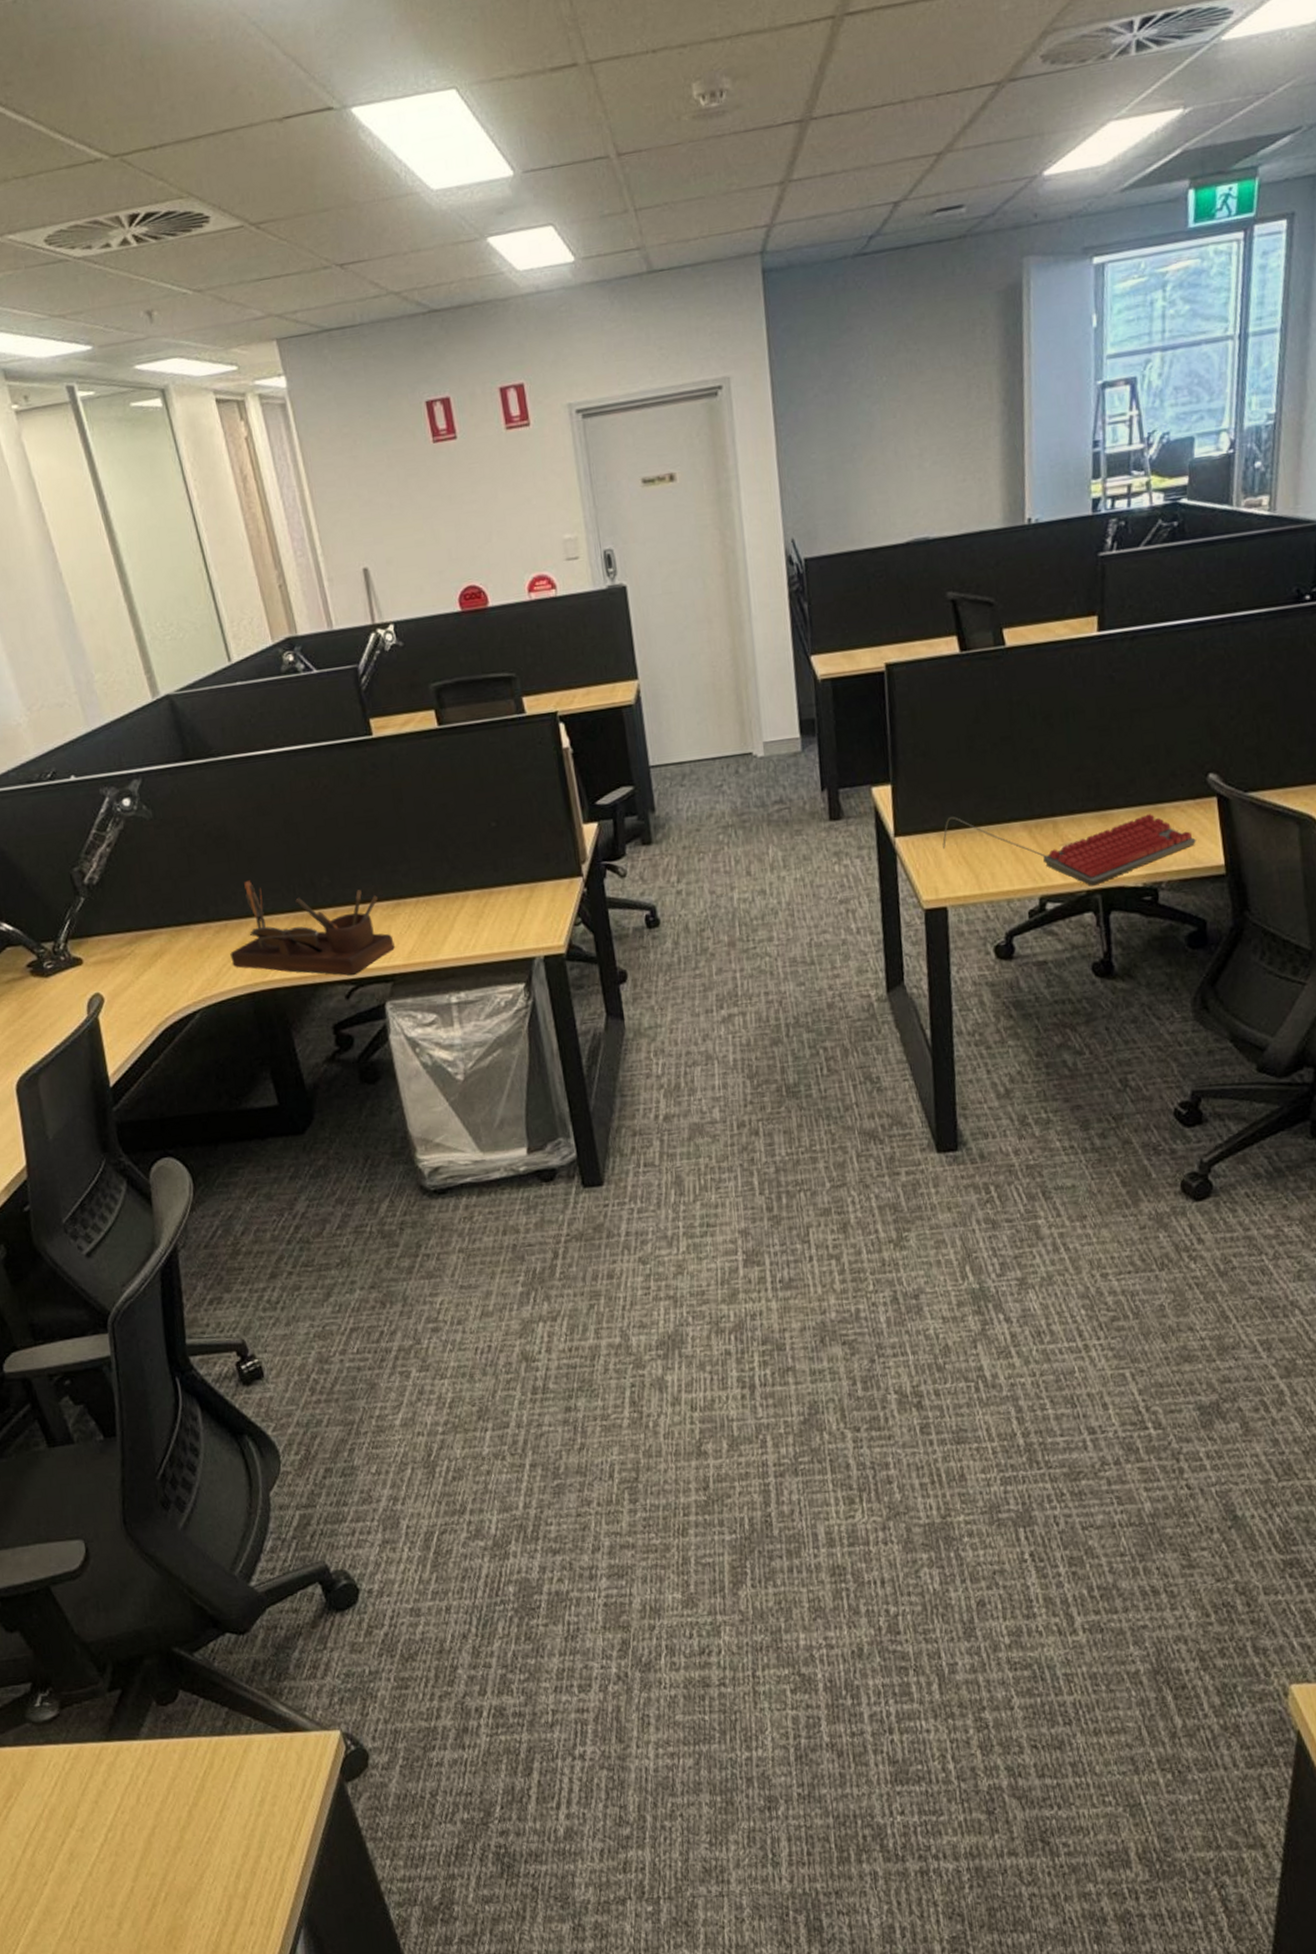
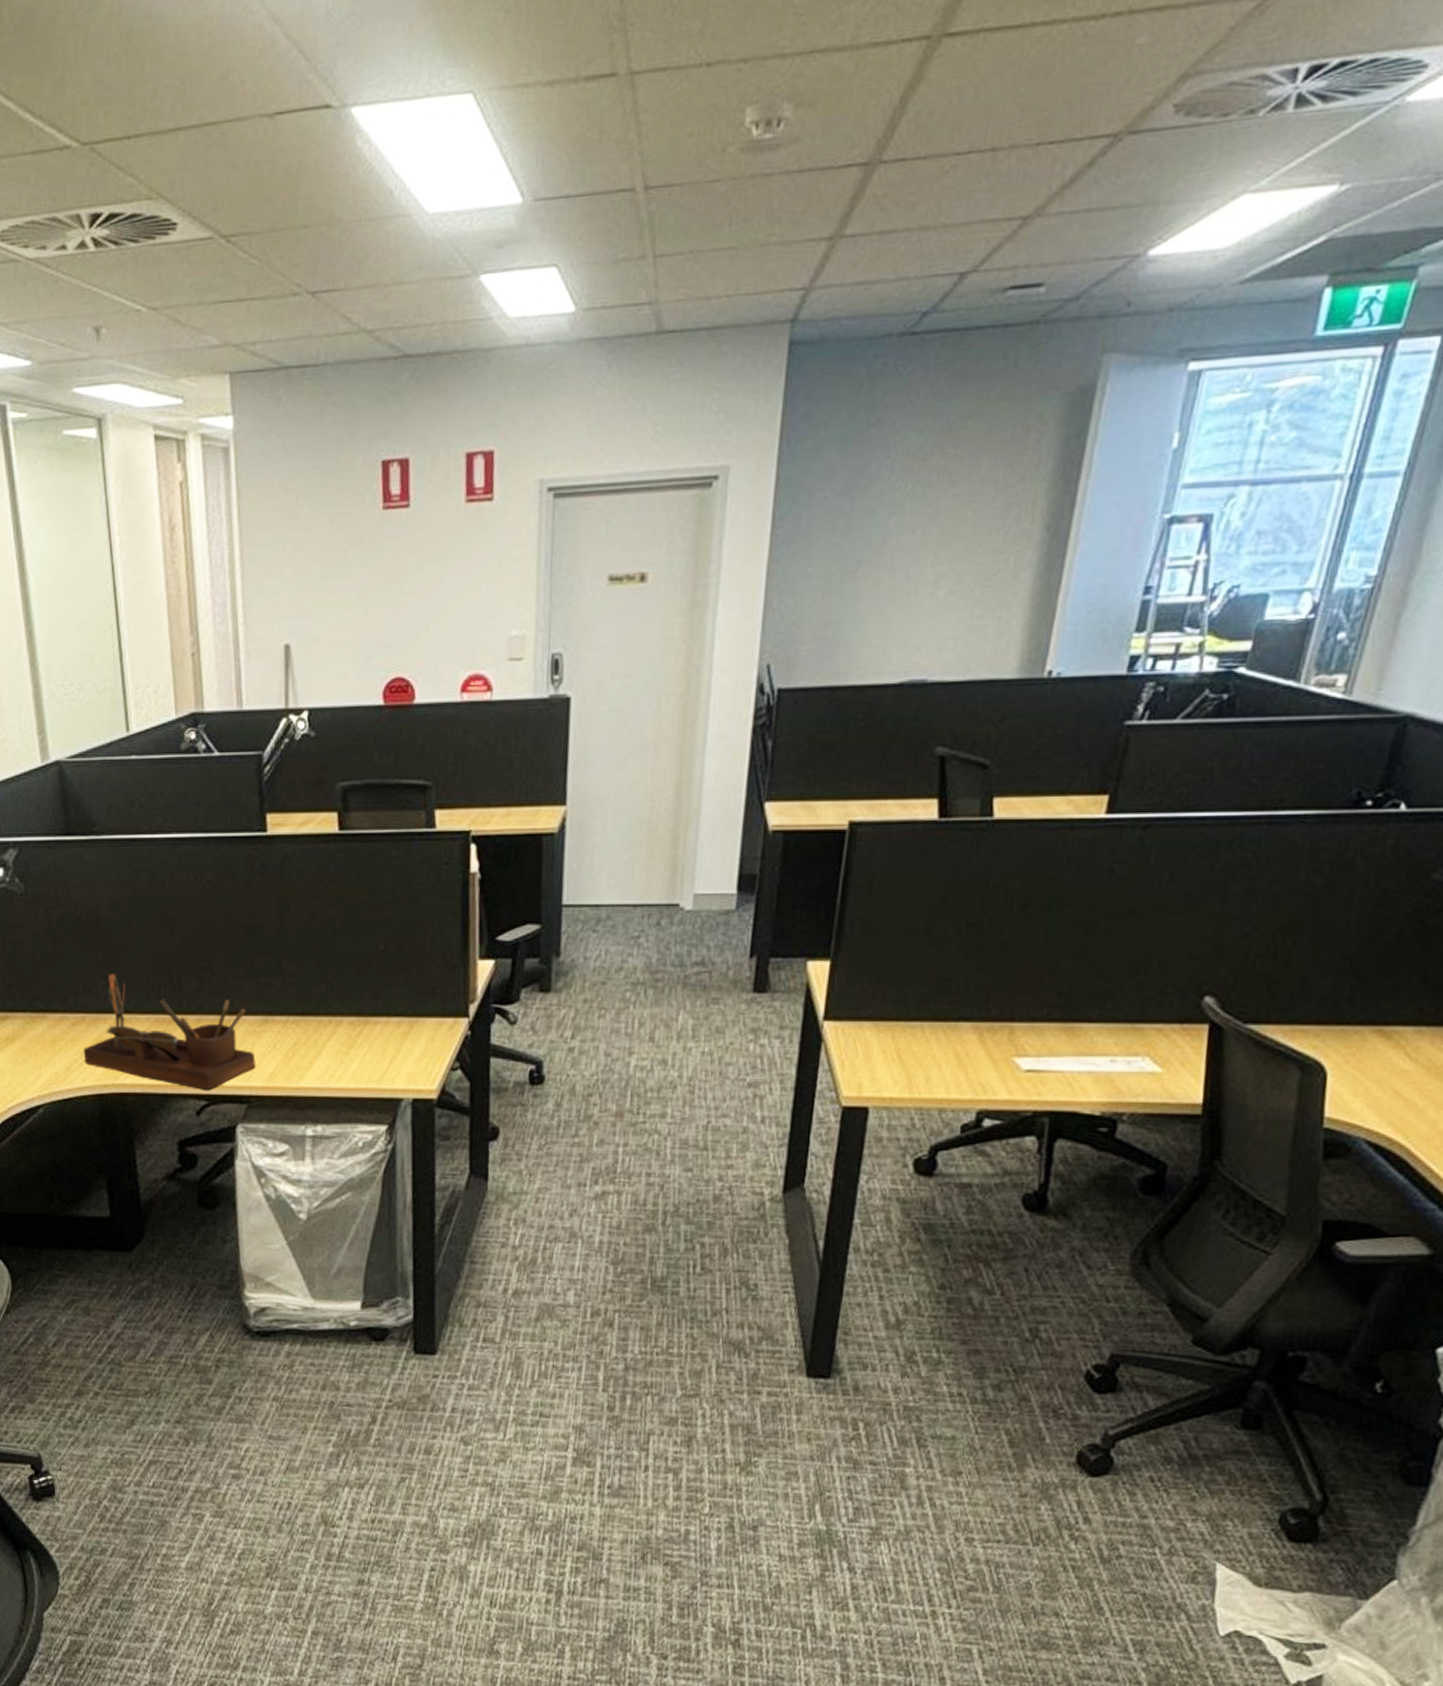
computer keyboard: present [942,814,1196,886] -> none [877,1007,1174,1107]

